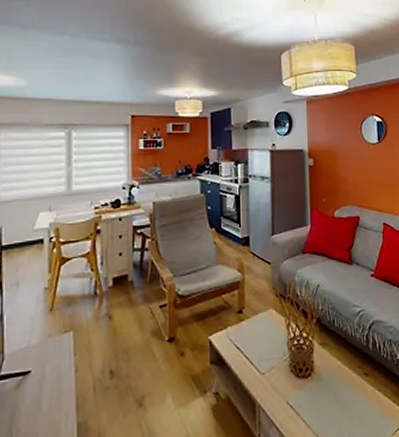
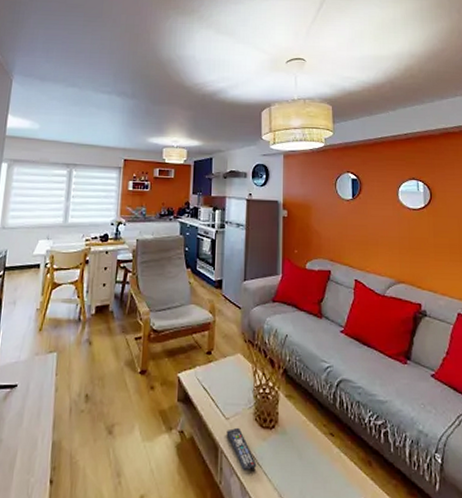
remote control: none [263,380,295,422] -> present [226,427,257,472]

